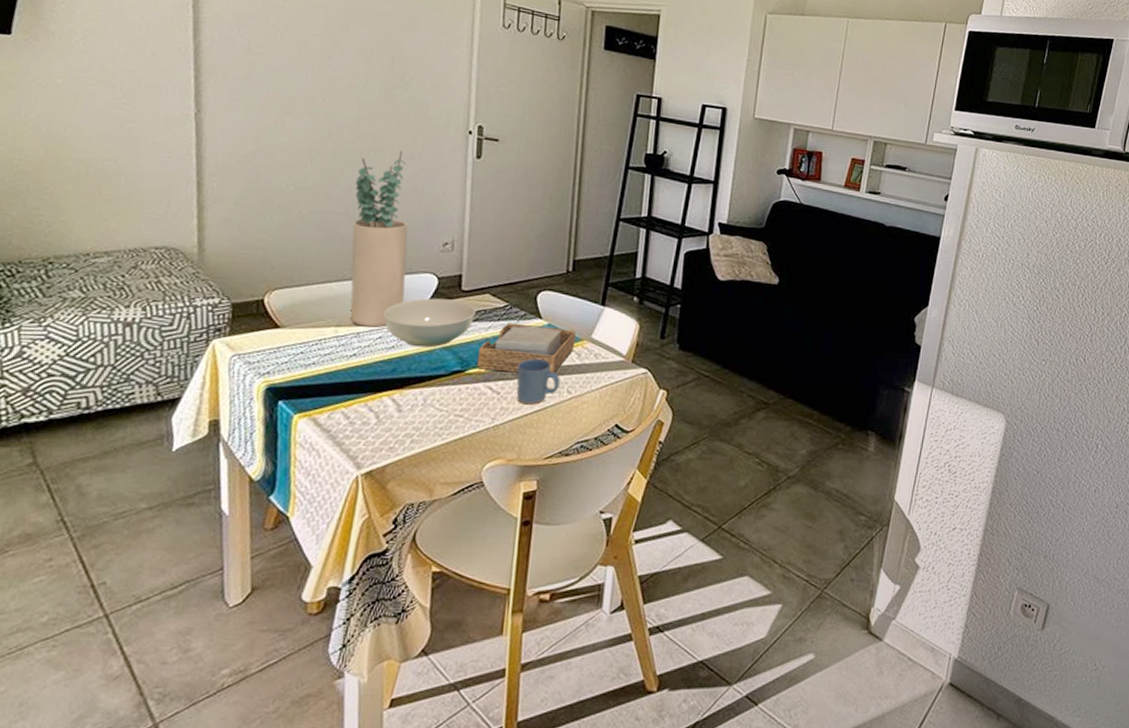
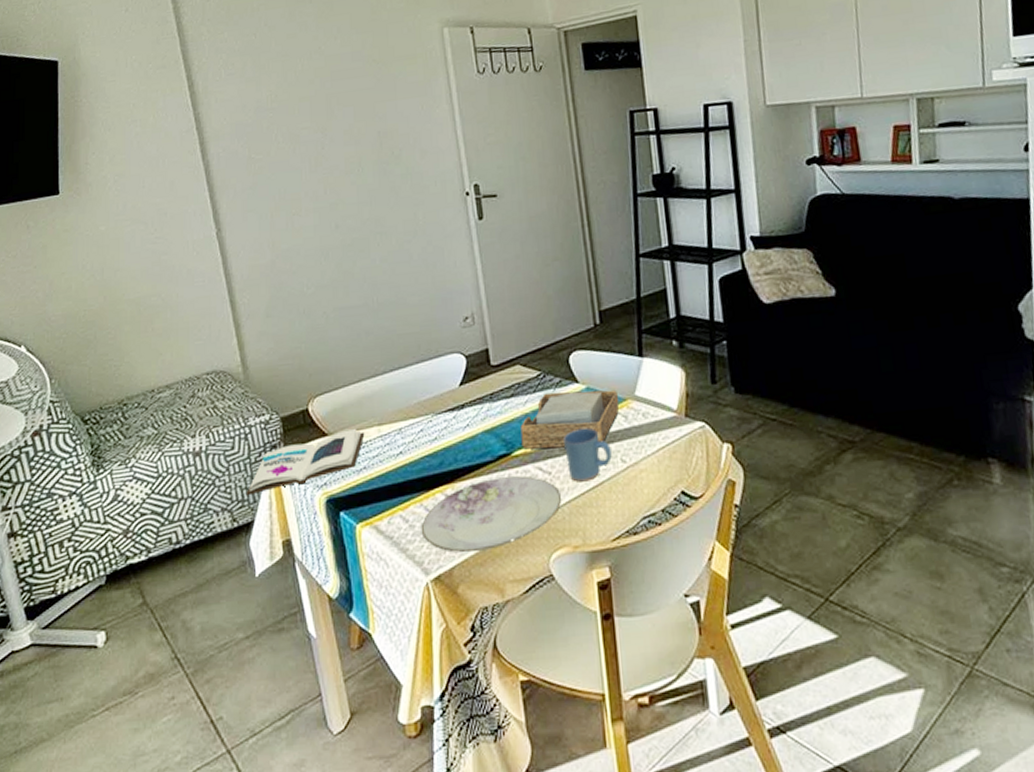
book: none [177,325,320,373] -> present [246,428,365,496]
vase: present [350,151,408,328] -> none [368,228,437,422]
plate: none [360,390,506,454] -> present [421,475,562,553]
bowl: present [382,298,477,348] -> none [419,377,510,435]

